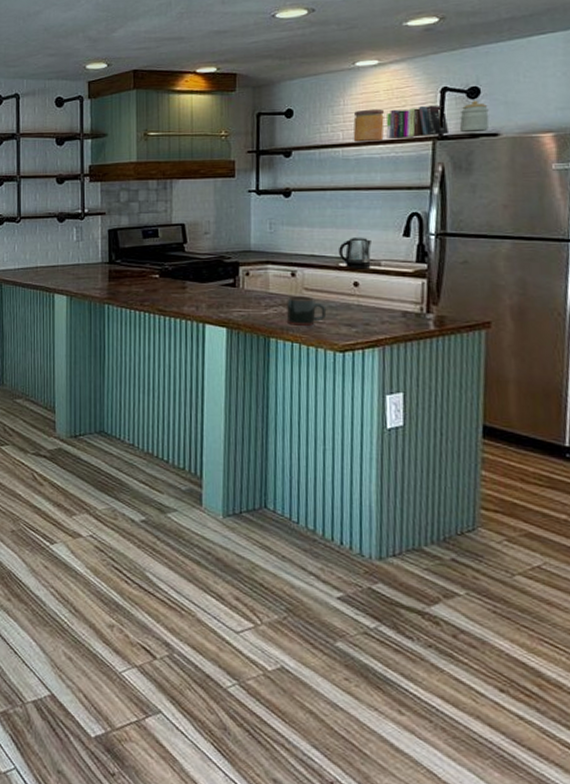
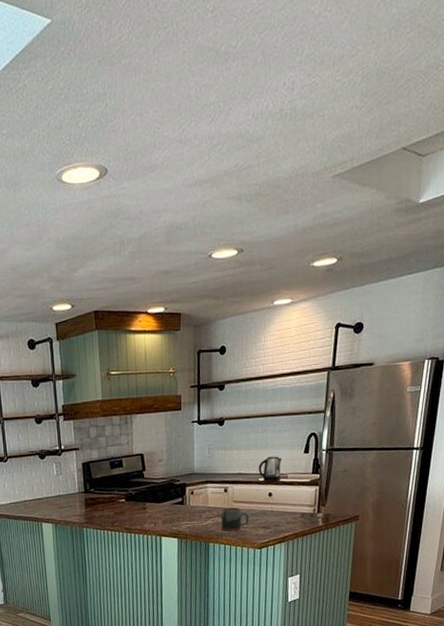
jar: present [353,108,385,142] -> none [270,344,295,375]
books: present [386,105,450,140] -> none [295,339,340,371]
jar: present [459,100,490,133] -> none [347,334,368,364]

